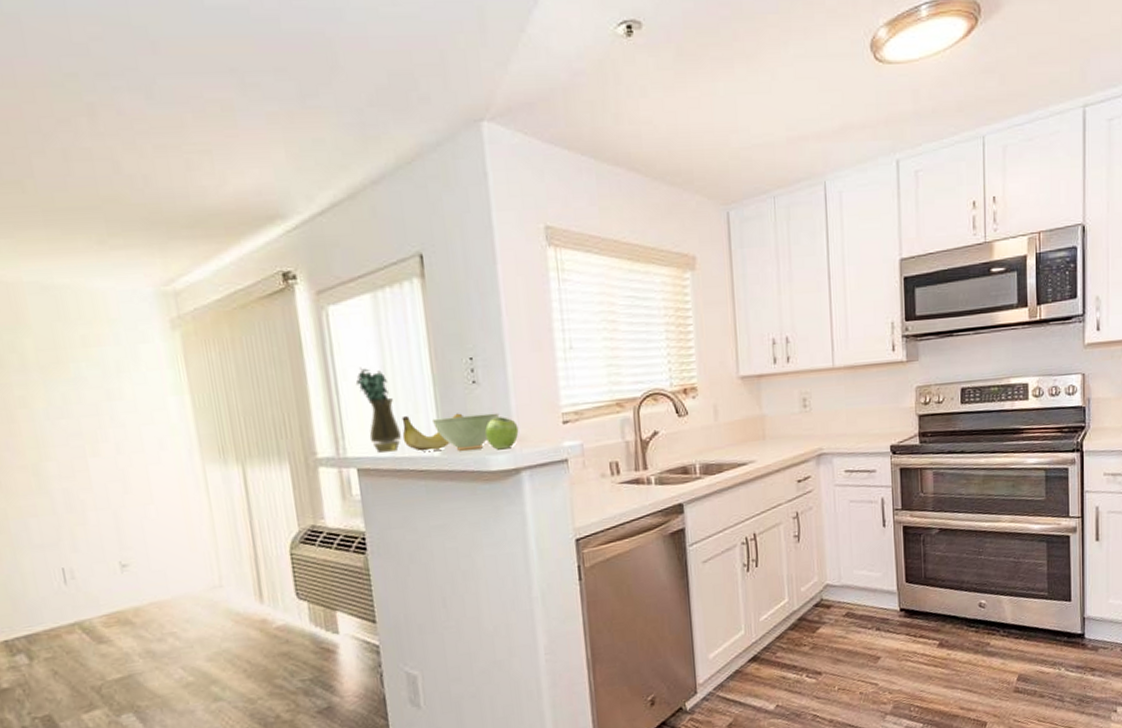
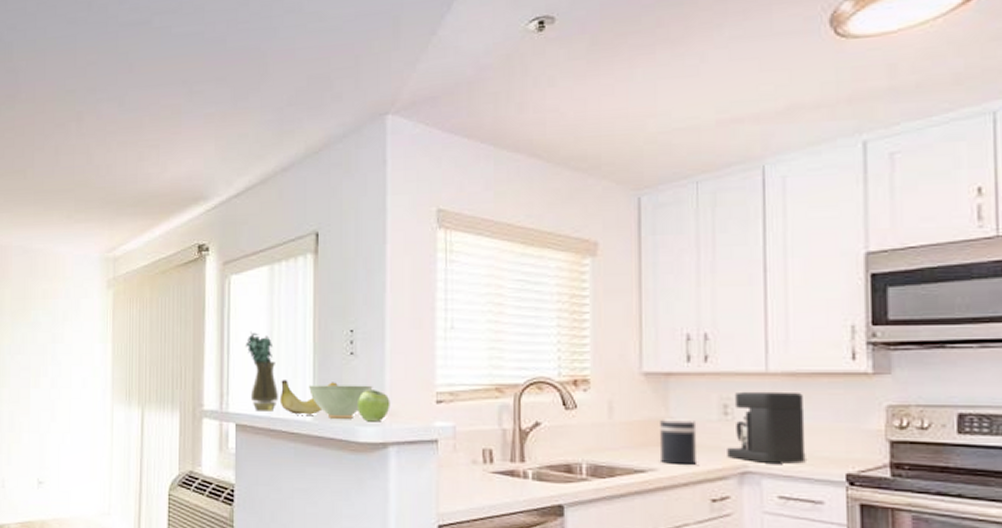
cylinder: none [756,414,786,456] -> present [660,419,698,466]
coffee maker: none [807,382,863,445] -> present [727,391,806,464]

